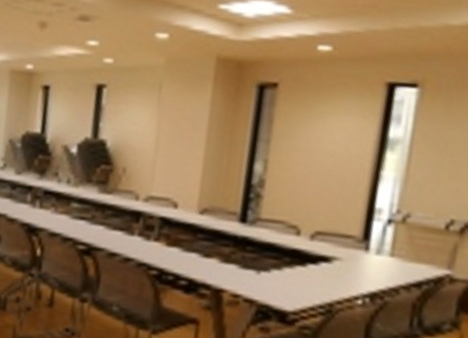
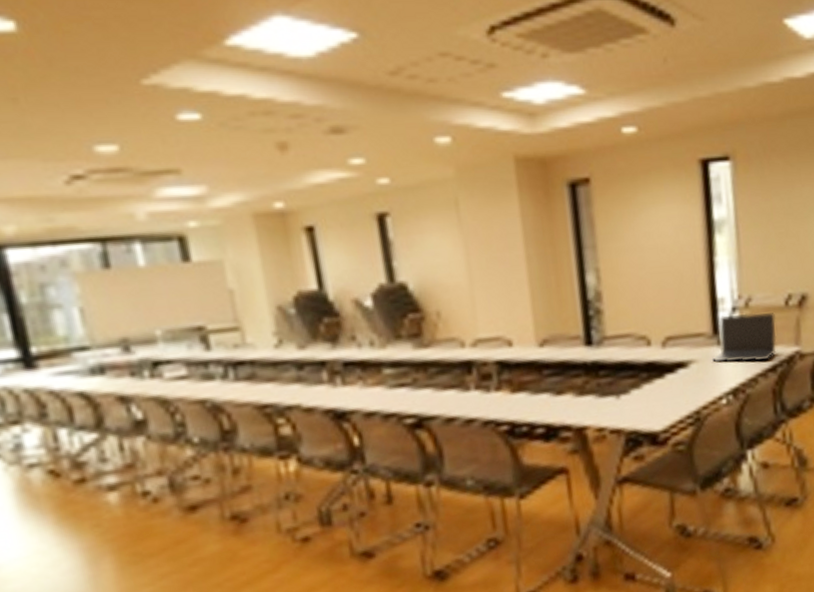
laptop: none [355,224,432,276] -> present [711,313,777,363]

